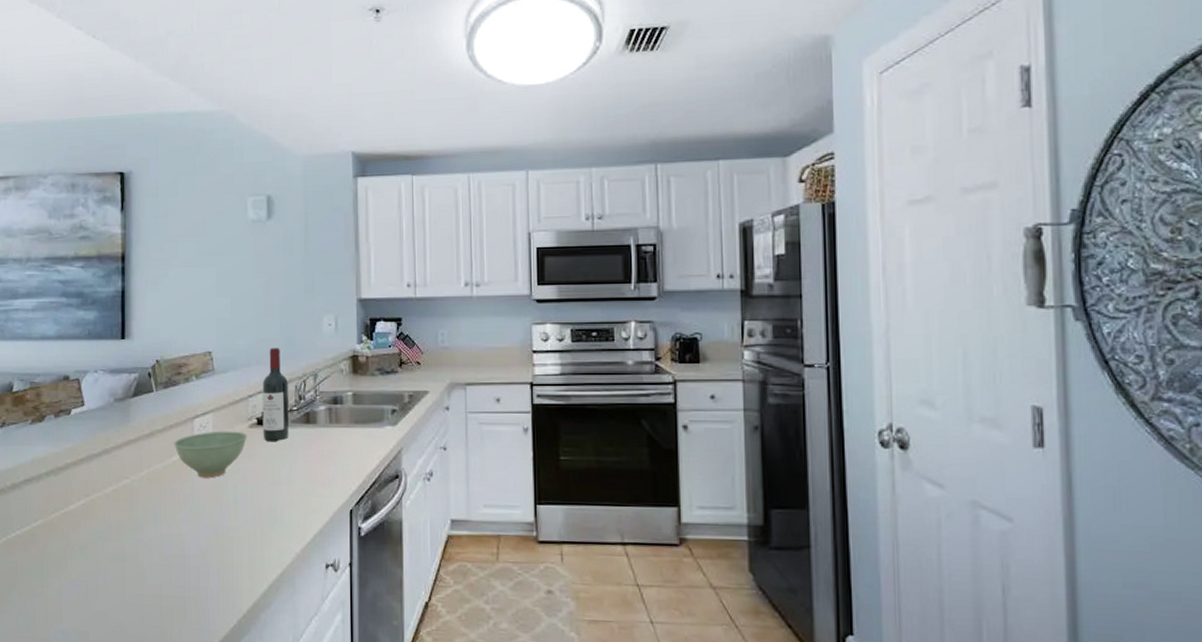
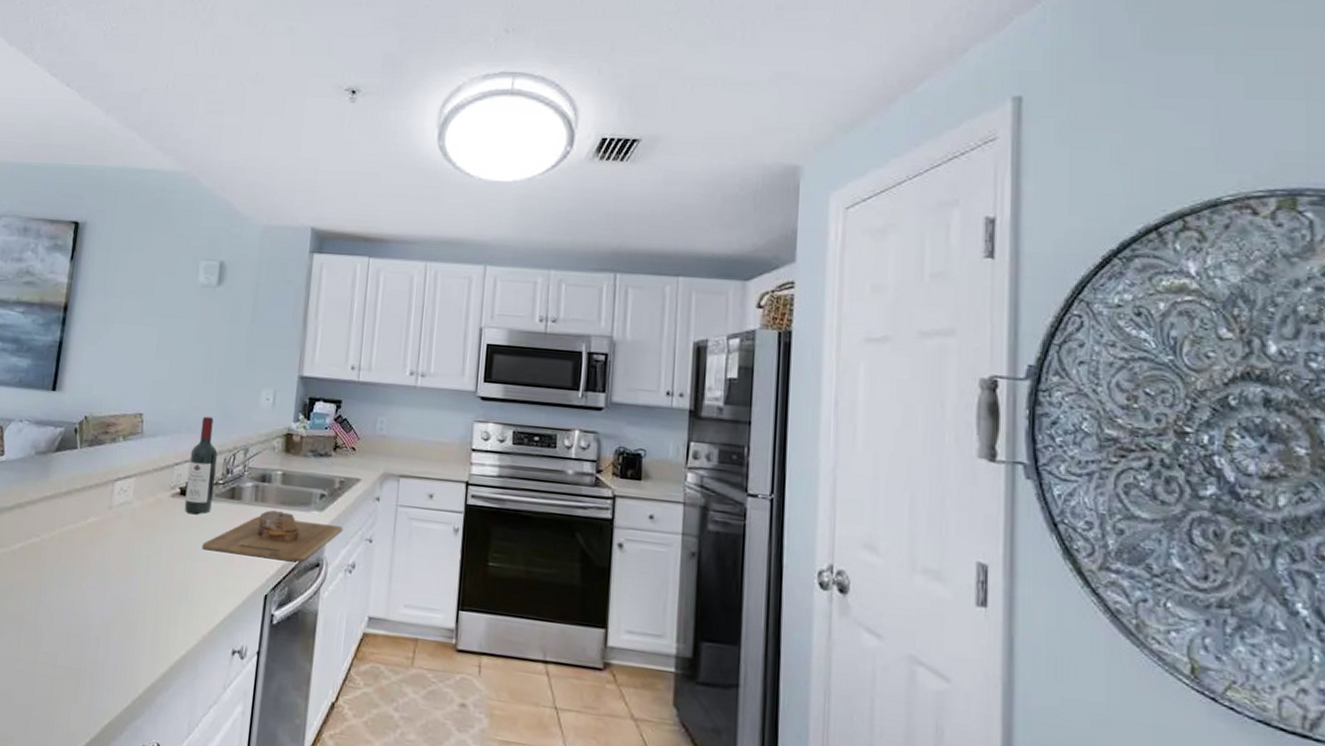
bowl: present [174,431,247,477] -> none [91,496,168,545]
cutting board: none [284,429,417,477] -> present [202,509,343,563]

